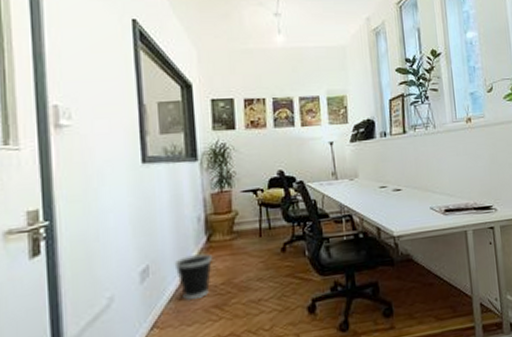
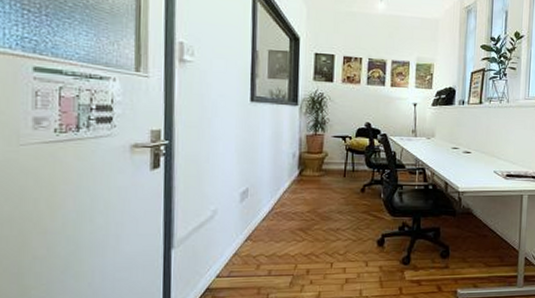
wastebasket: present [174,253,213,301] -> none [269,185,303,222]

